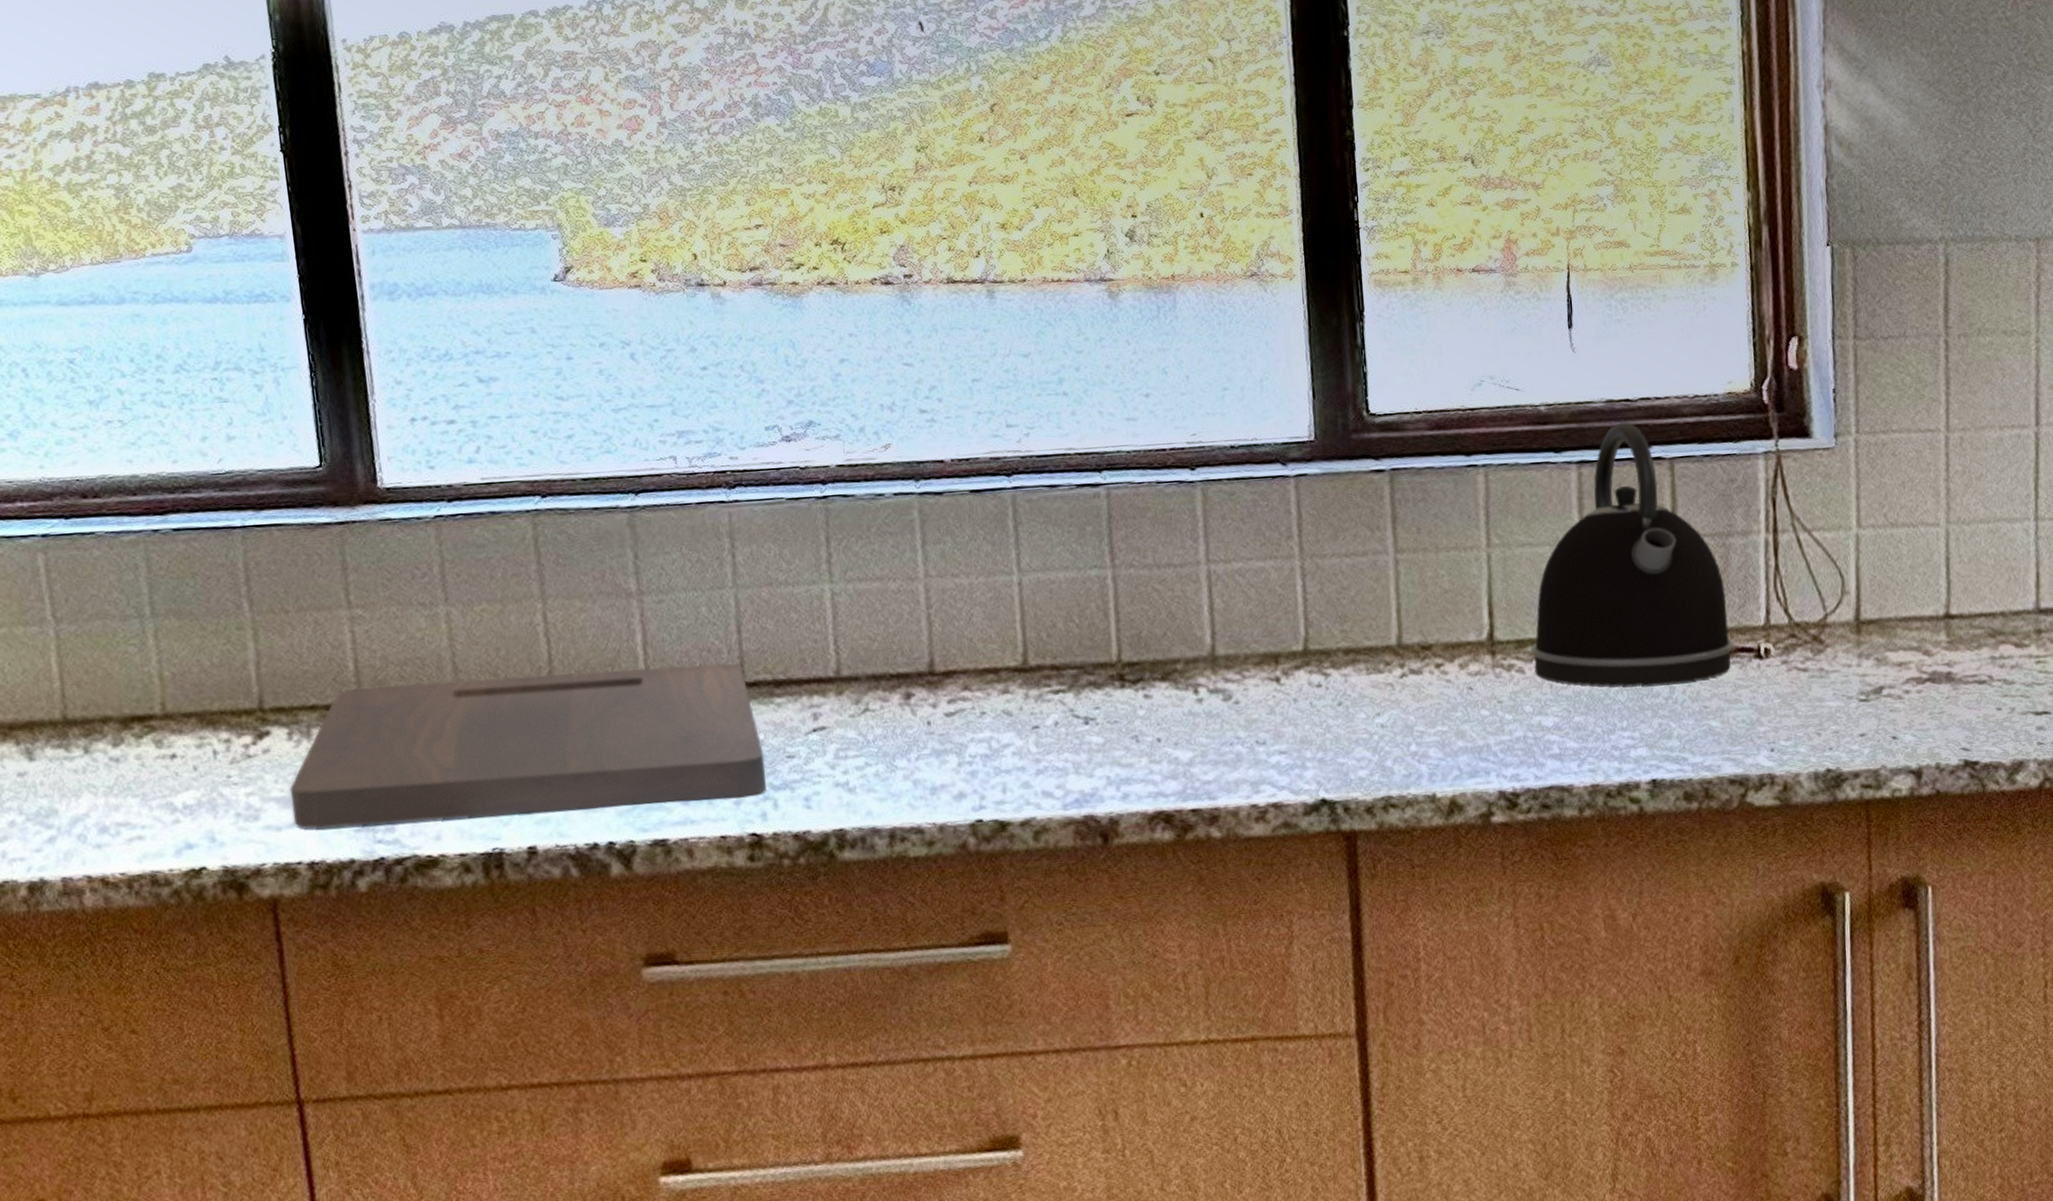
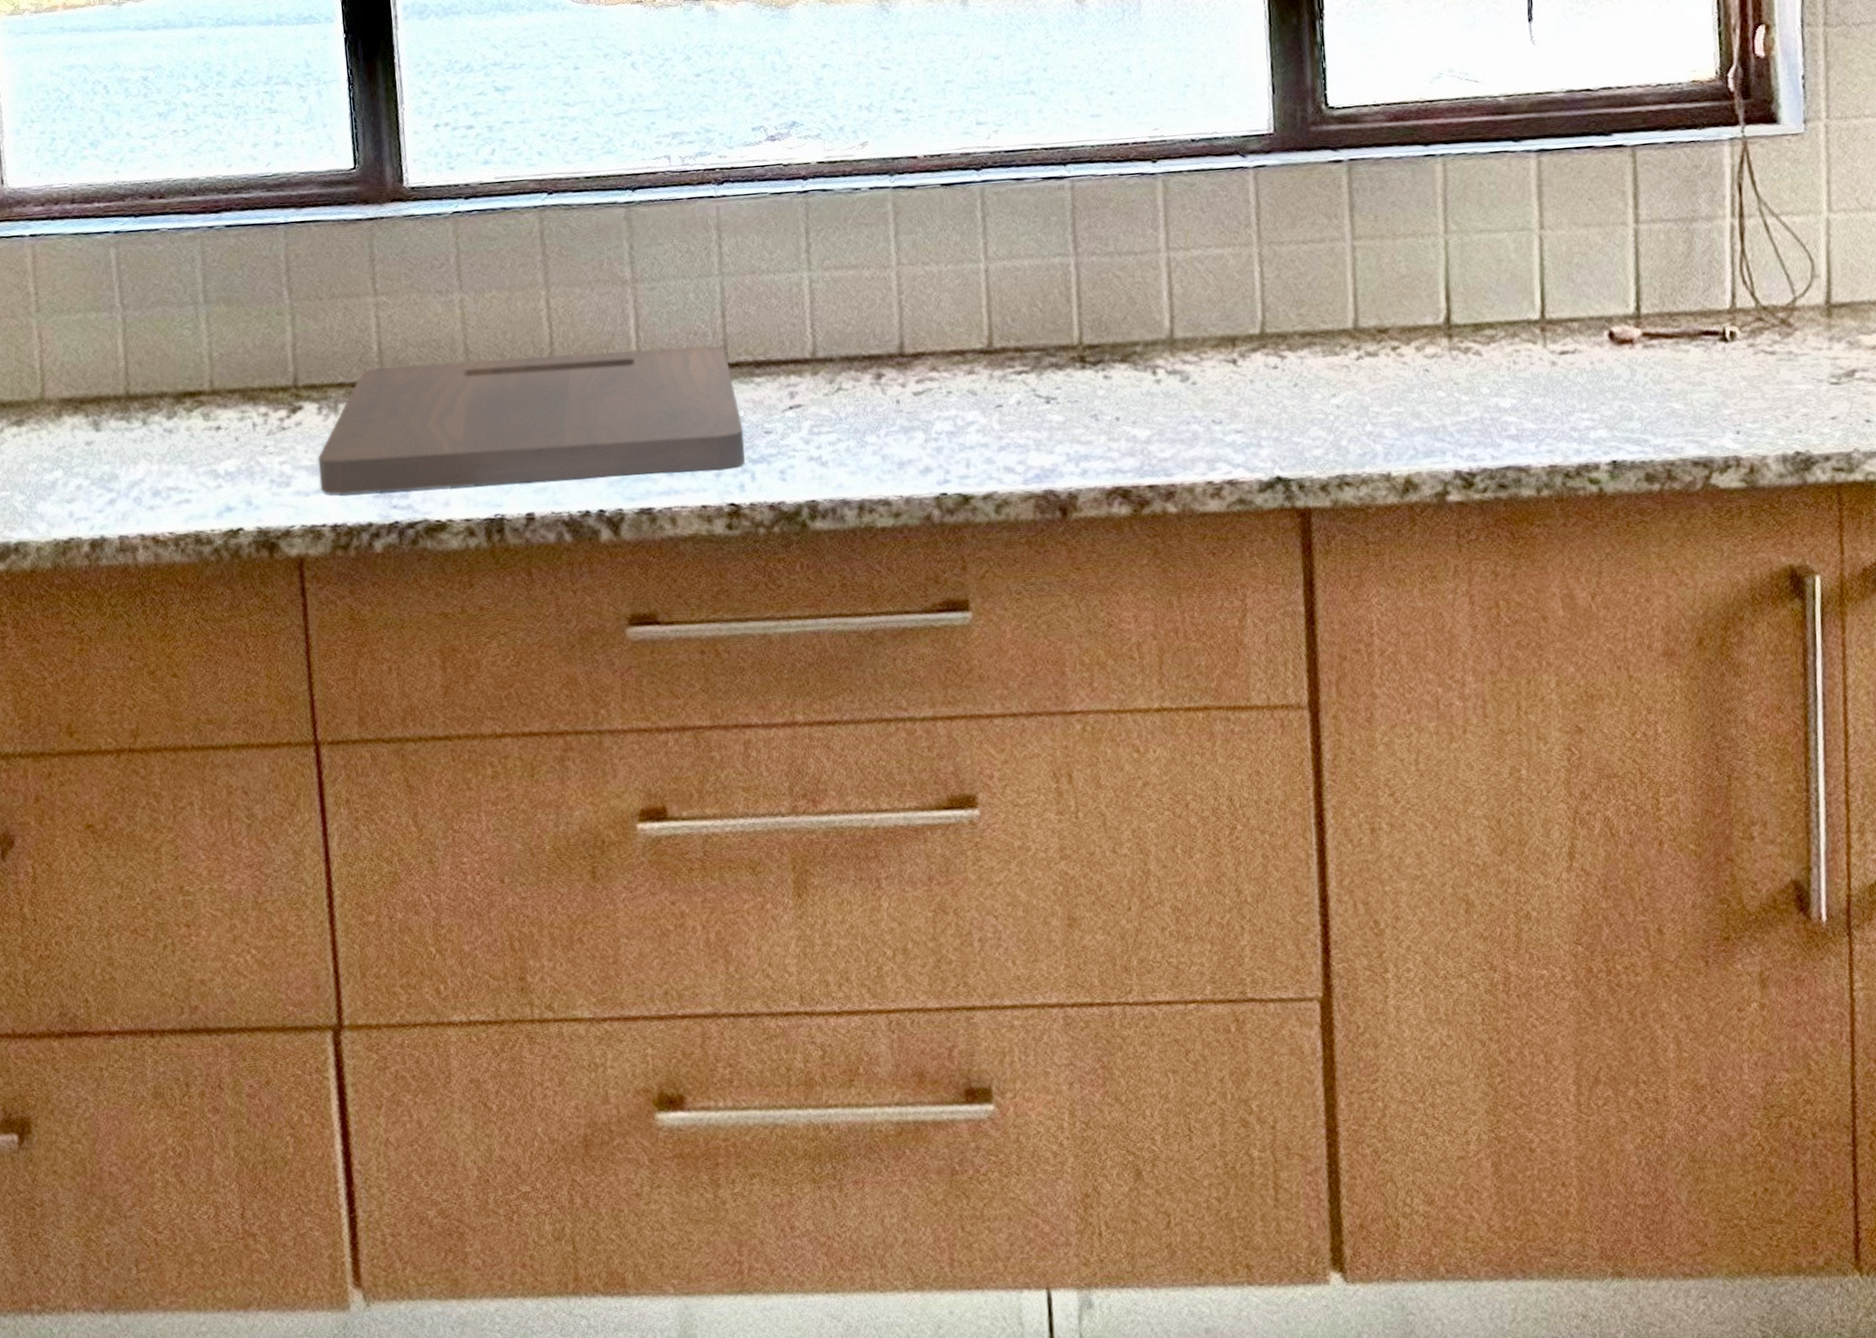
kettle: present [1530,422,1734,686] -> none [1488,111,1698,369]

